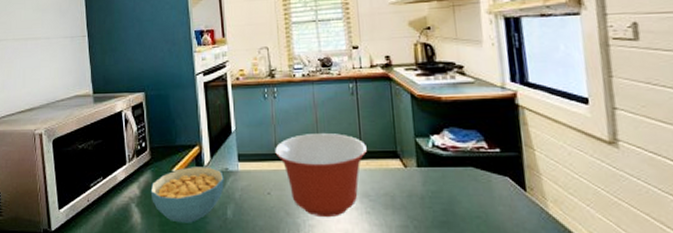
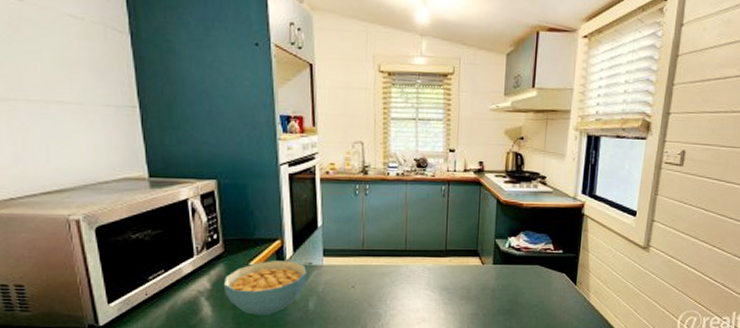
mixing bowl: present [275,133,367,218] -> none [362,232,451,308]

